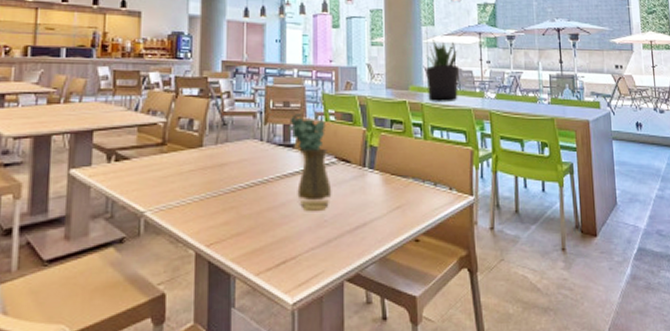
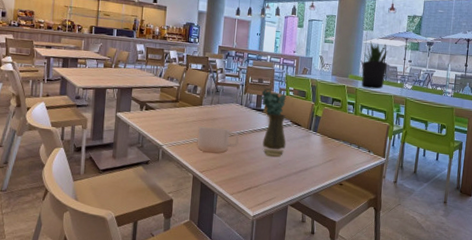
cup: none [198,178,262,215] -> present [197,126,239,154]

